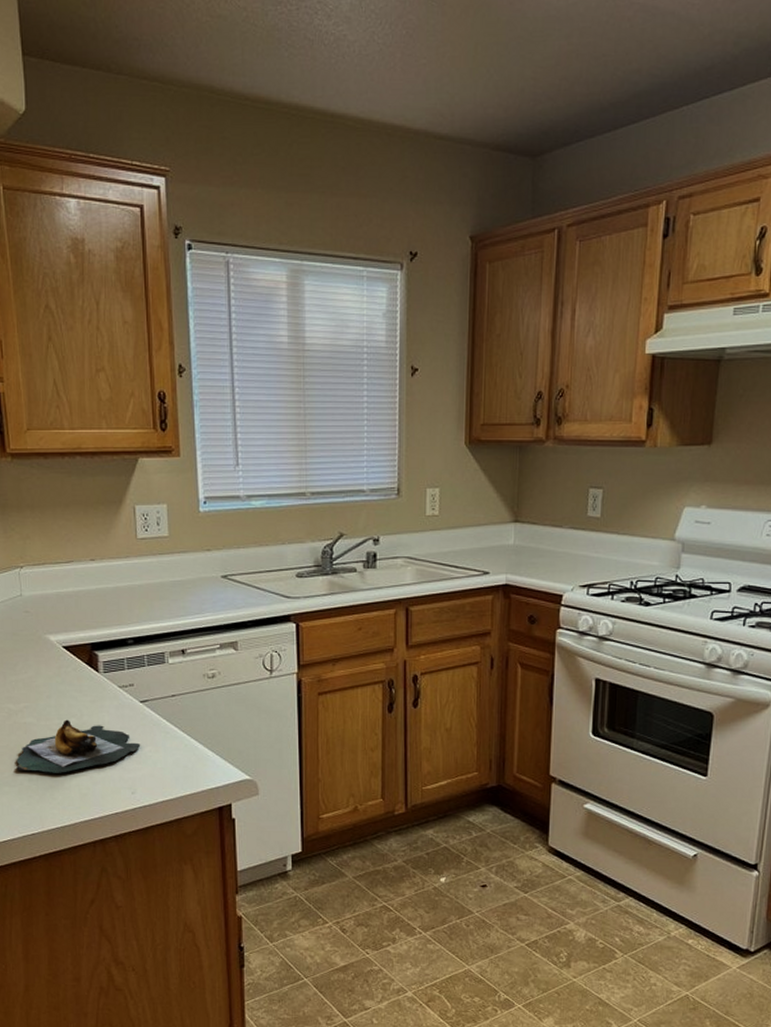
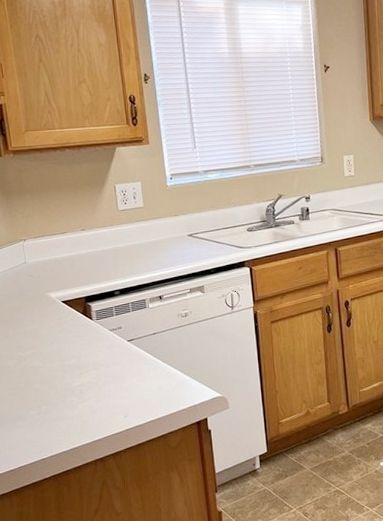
banana bunch: present [16,719,141,773] -> none [26,360,130,407]

